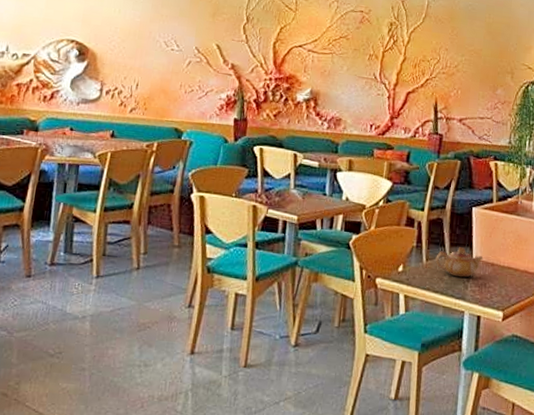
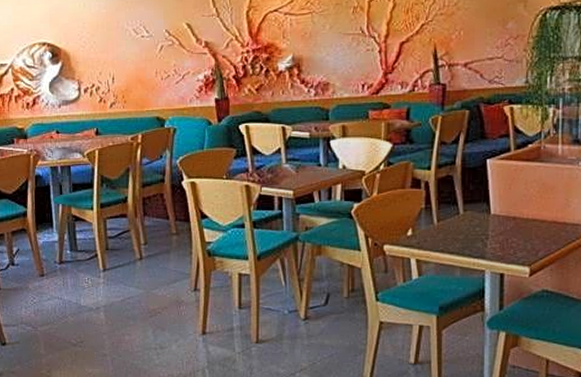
teapot: present [435,247,484,278] -> none [448,203,503,235]

